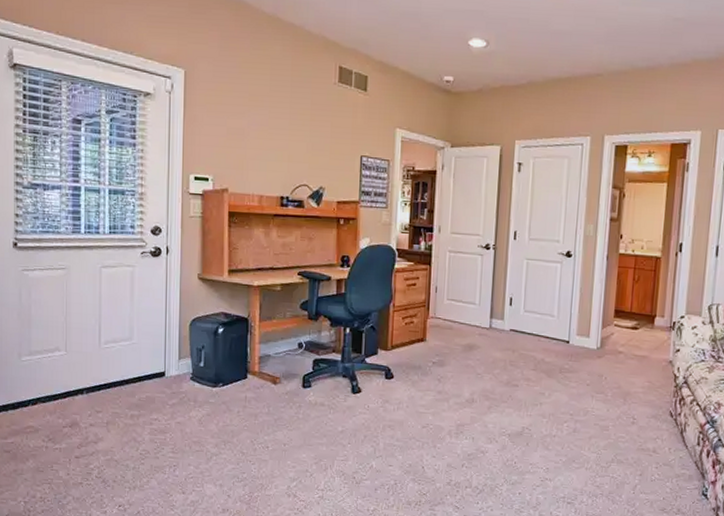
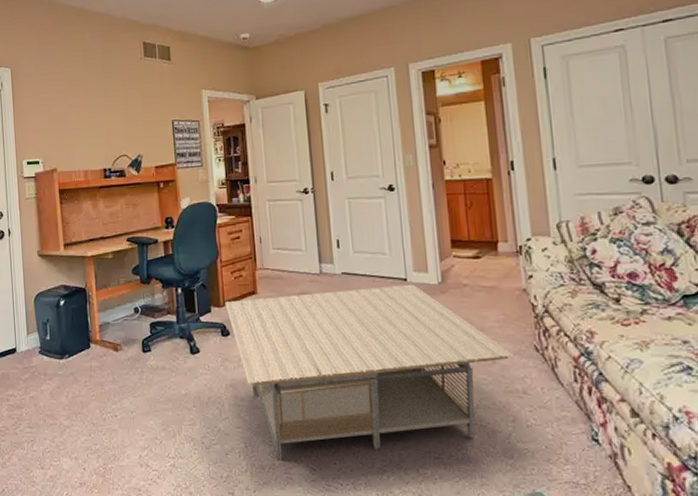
coffee table: none [392,345,652,499] -> present [225,284,515,461]

